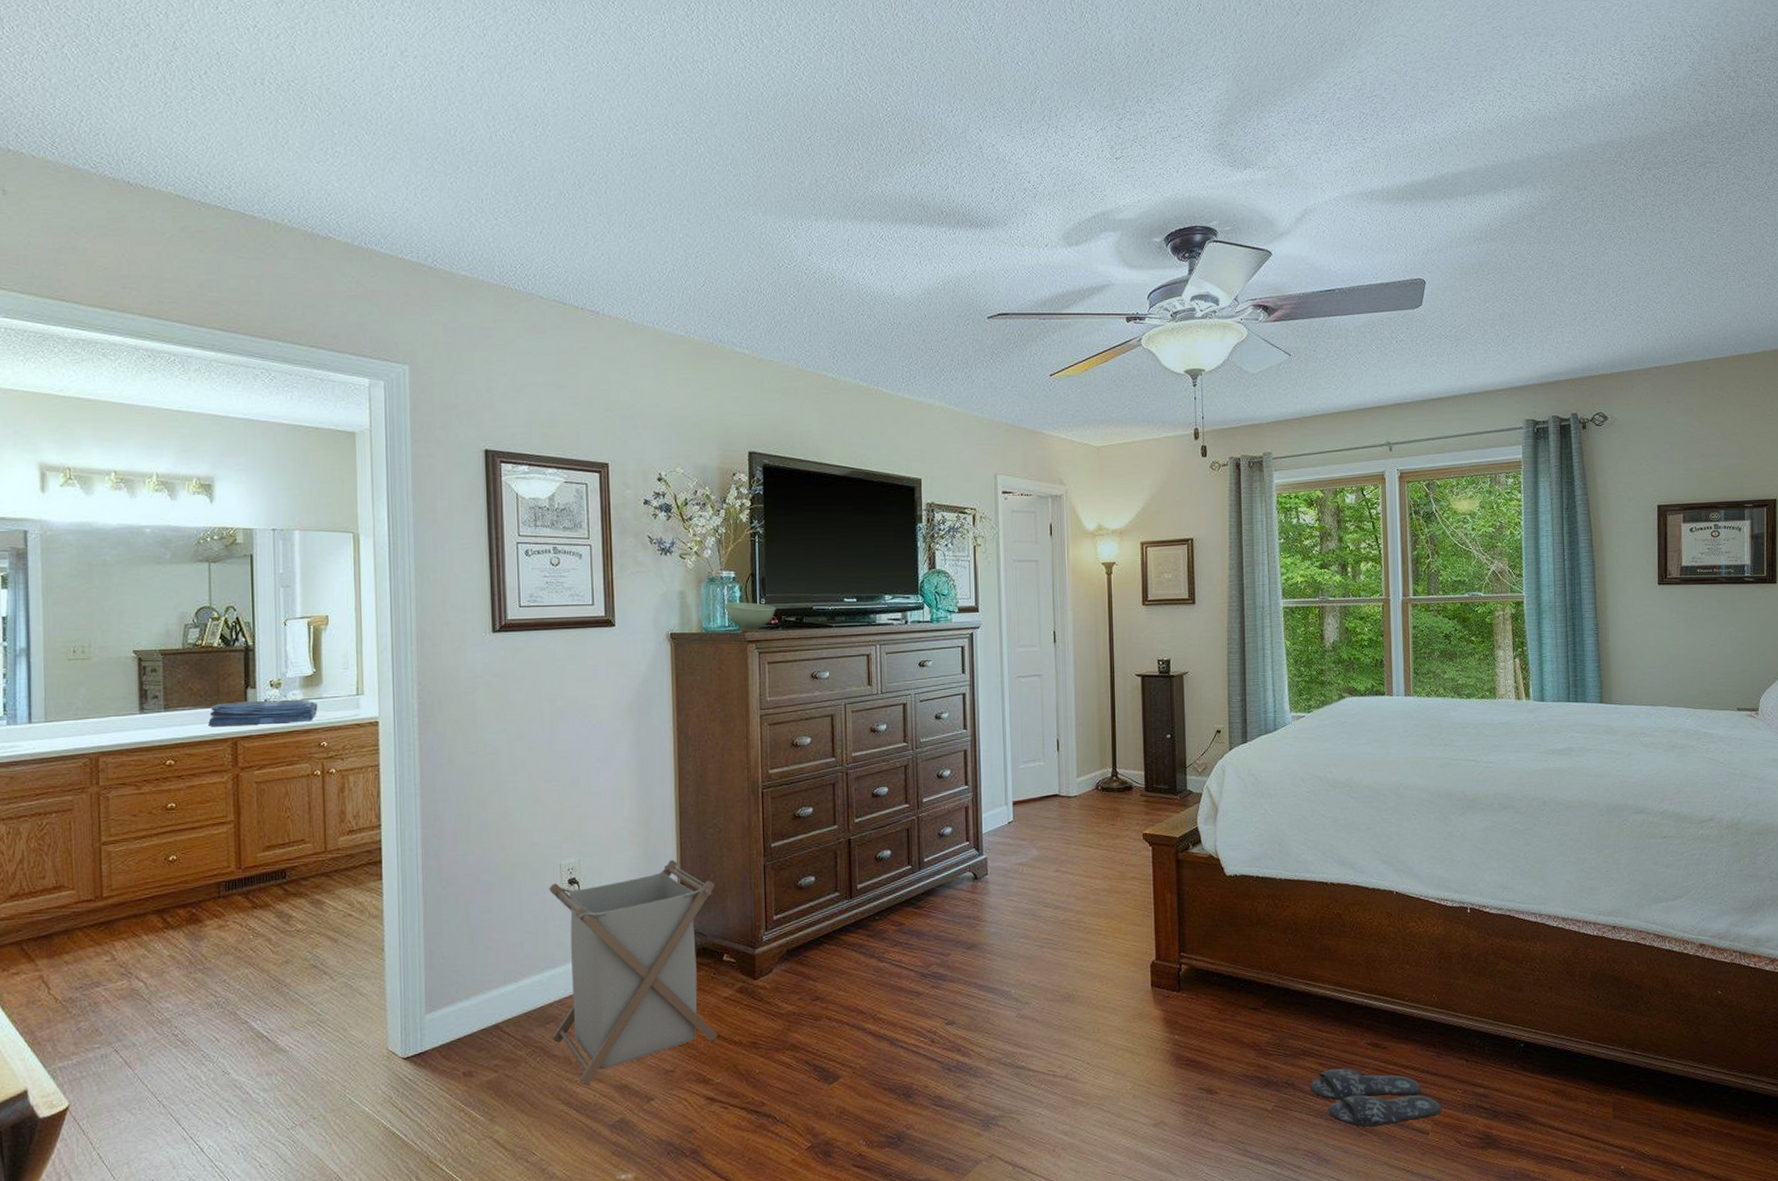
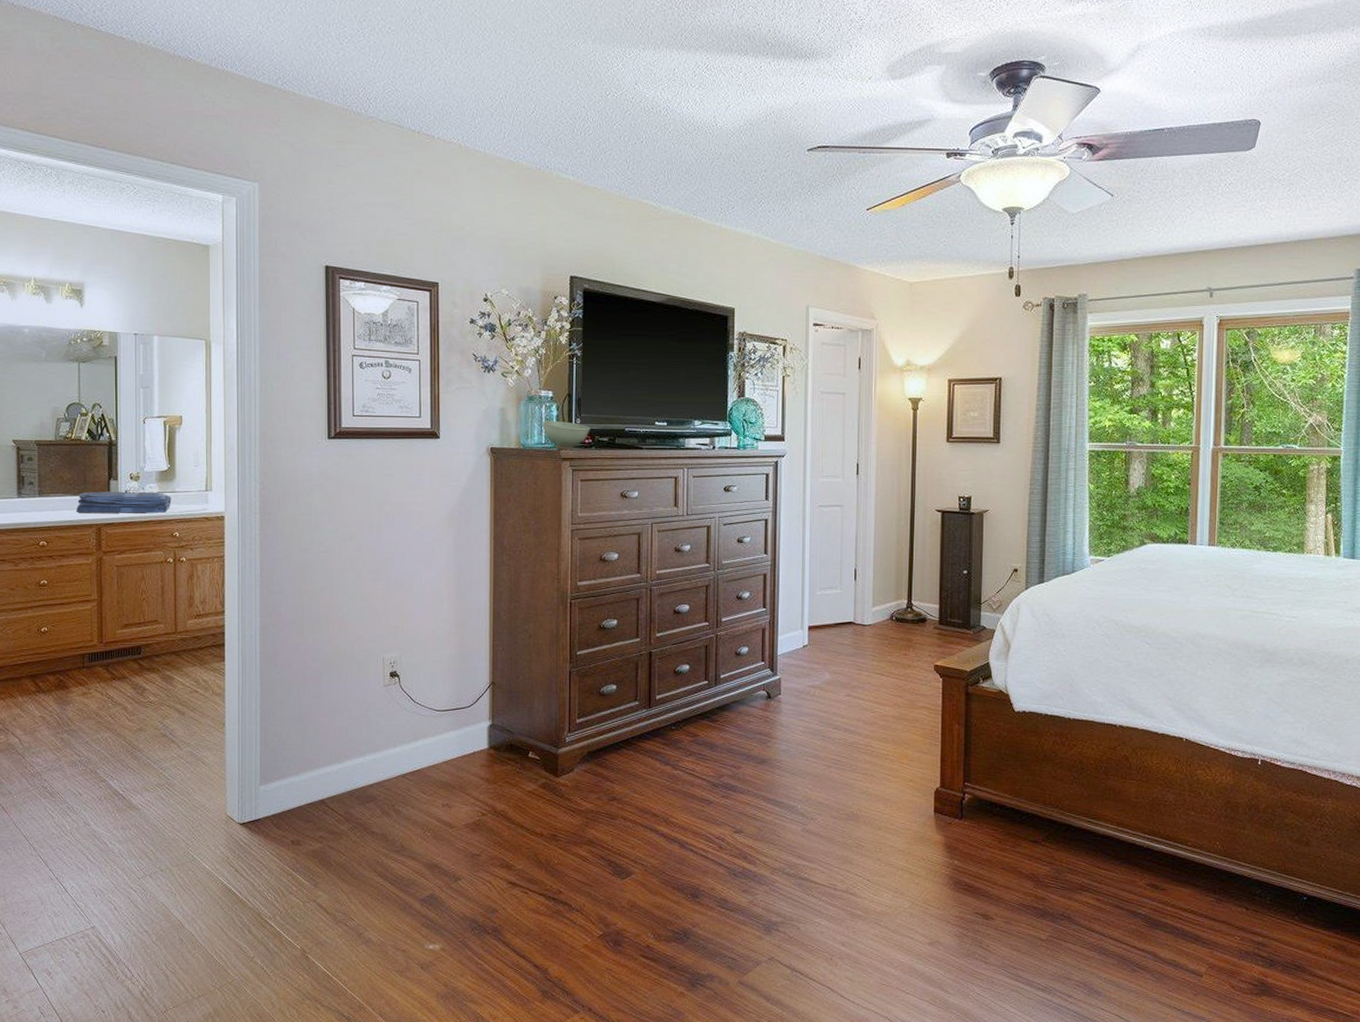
laundry basket: present [549,859,718,1085] -> none [371,660,524,861]
slippers: present [1311,1068,1442,1127] -> none [1086,906,1218,964]

